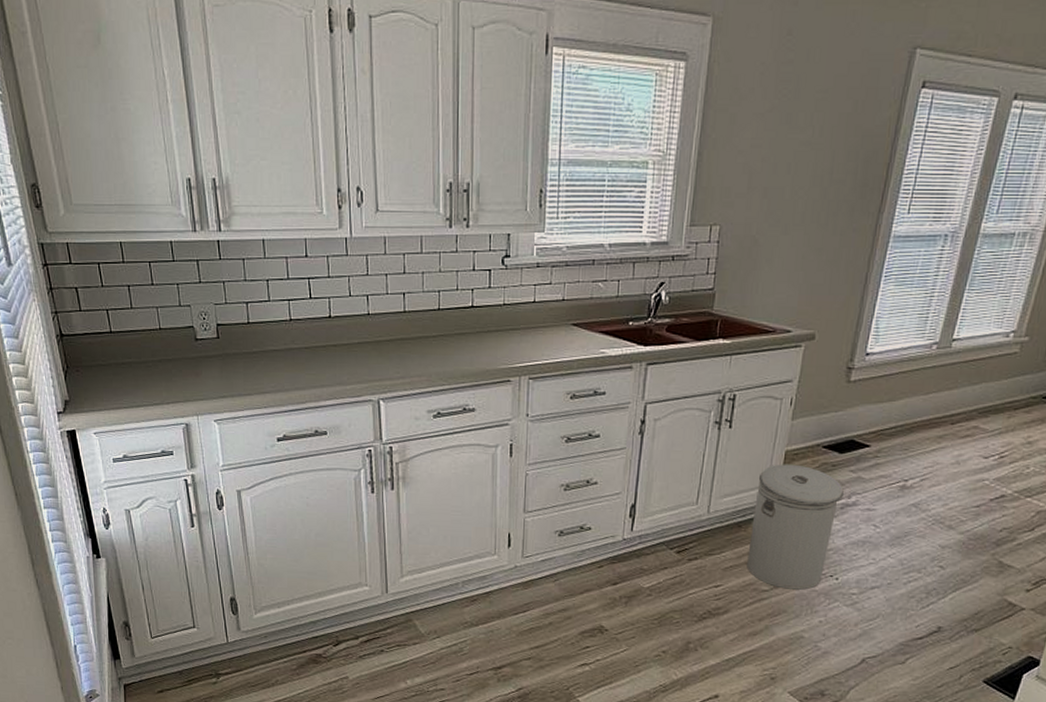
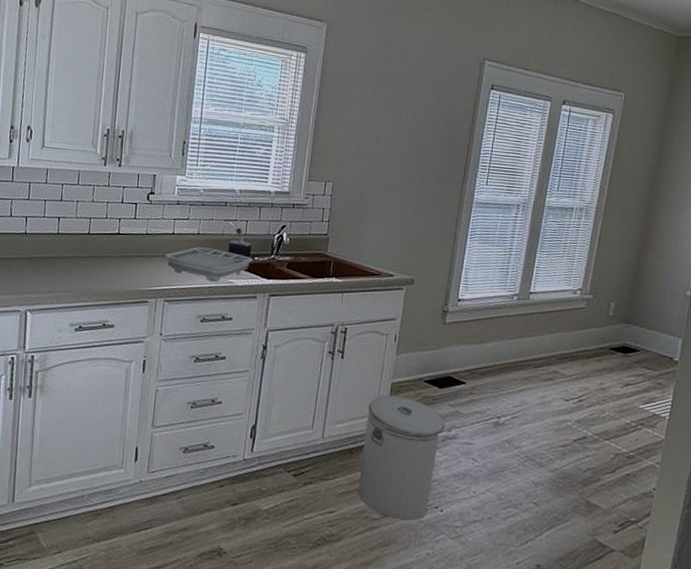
dish rack: none [526,315,627,353] -> present [165,247,253,282]
perfume bottle: none [598,289,625,333] -> present [228,227,252,267]

